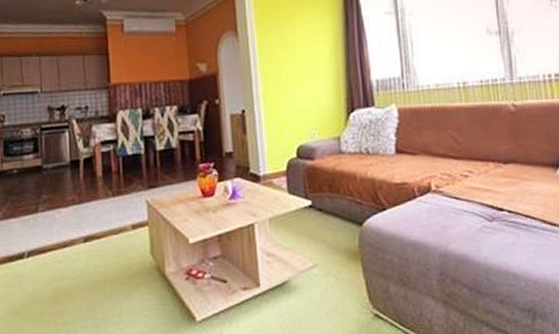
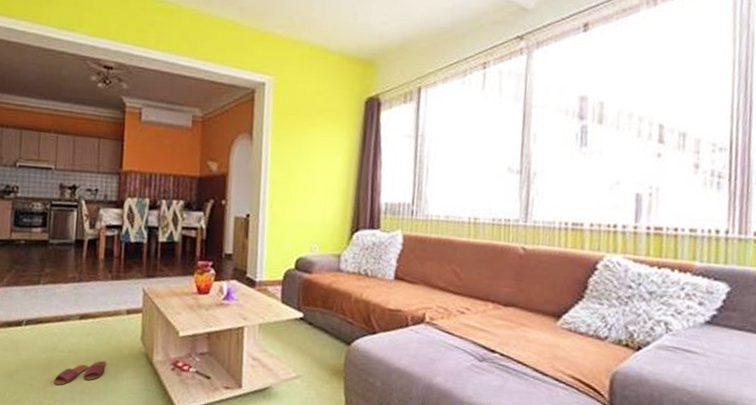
slippers: none [65,281,117,315] -> present [54,360,106,386]

